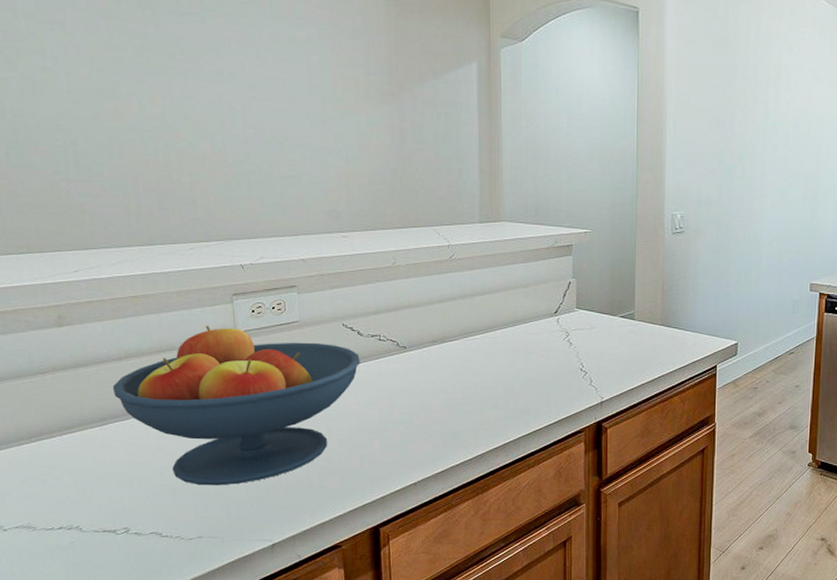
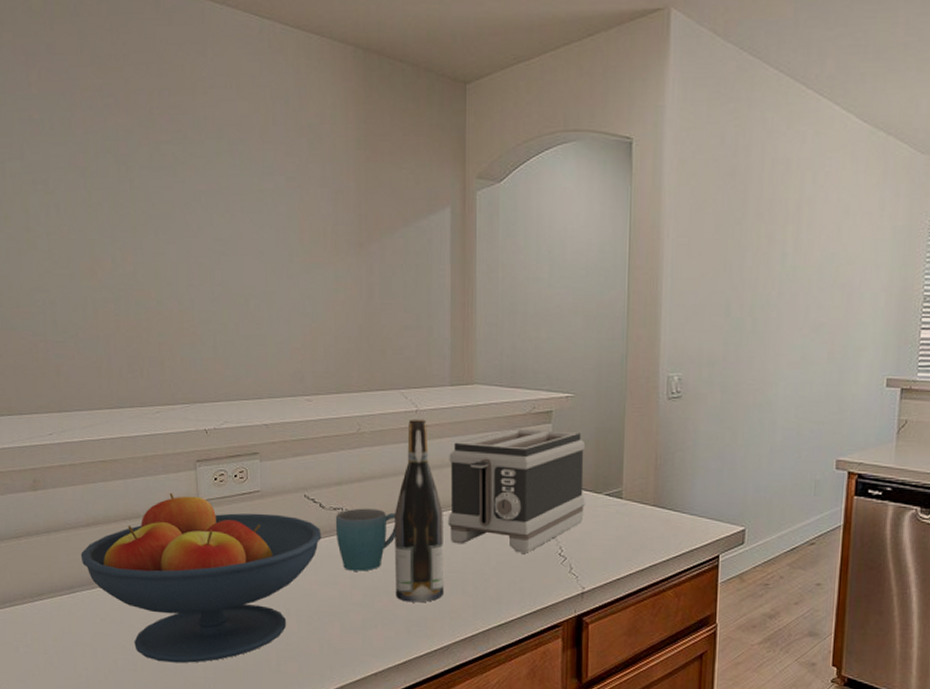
mug: none [373,334,432,392] -> present [335,508,396,572]
wine bottle: none [430,252,477,418] -> present [395,418,443,603]
toaster: none [479,260,603,370] -> present [447,428,586,553]

